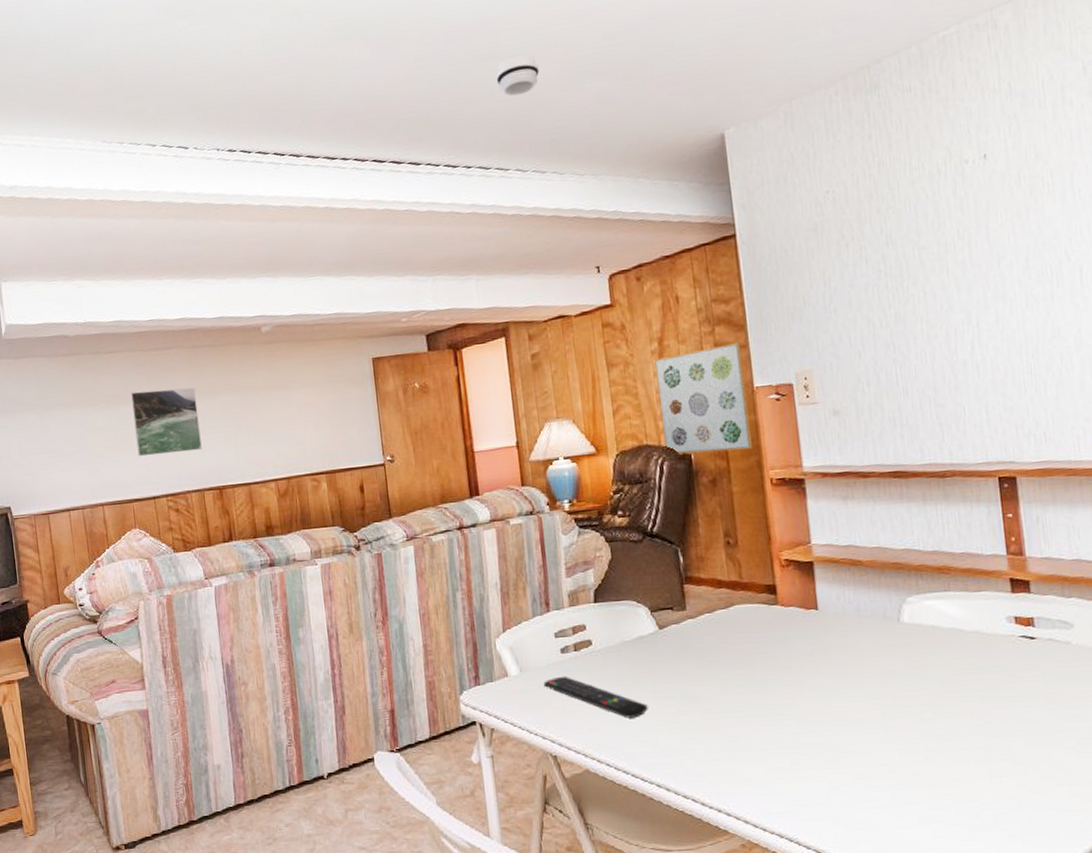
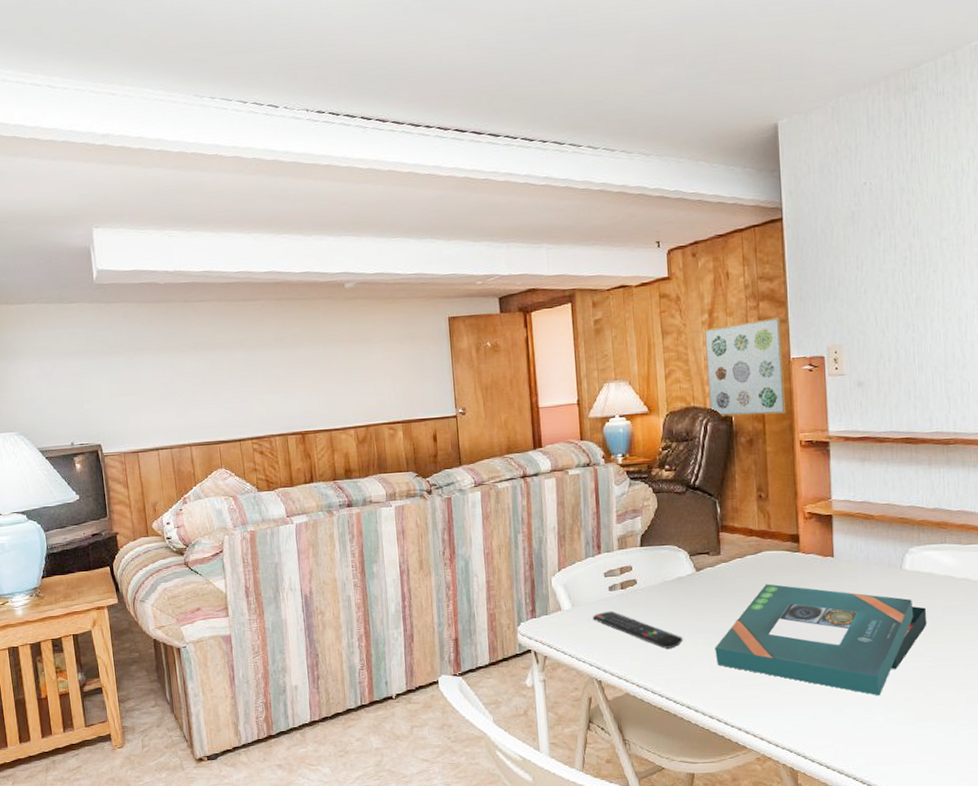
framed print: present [130,387,202,457] -> none [218,338,286,402]
smoke detector: present [496,54,539,96] -> none [573,36,613,76]
board game: none [685,642,935,771] -> present [715,584,927,696]

